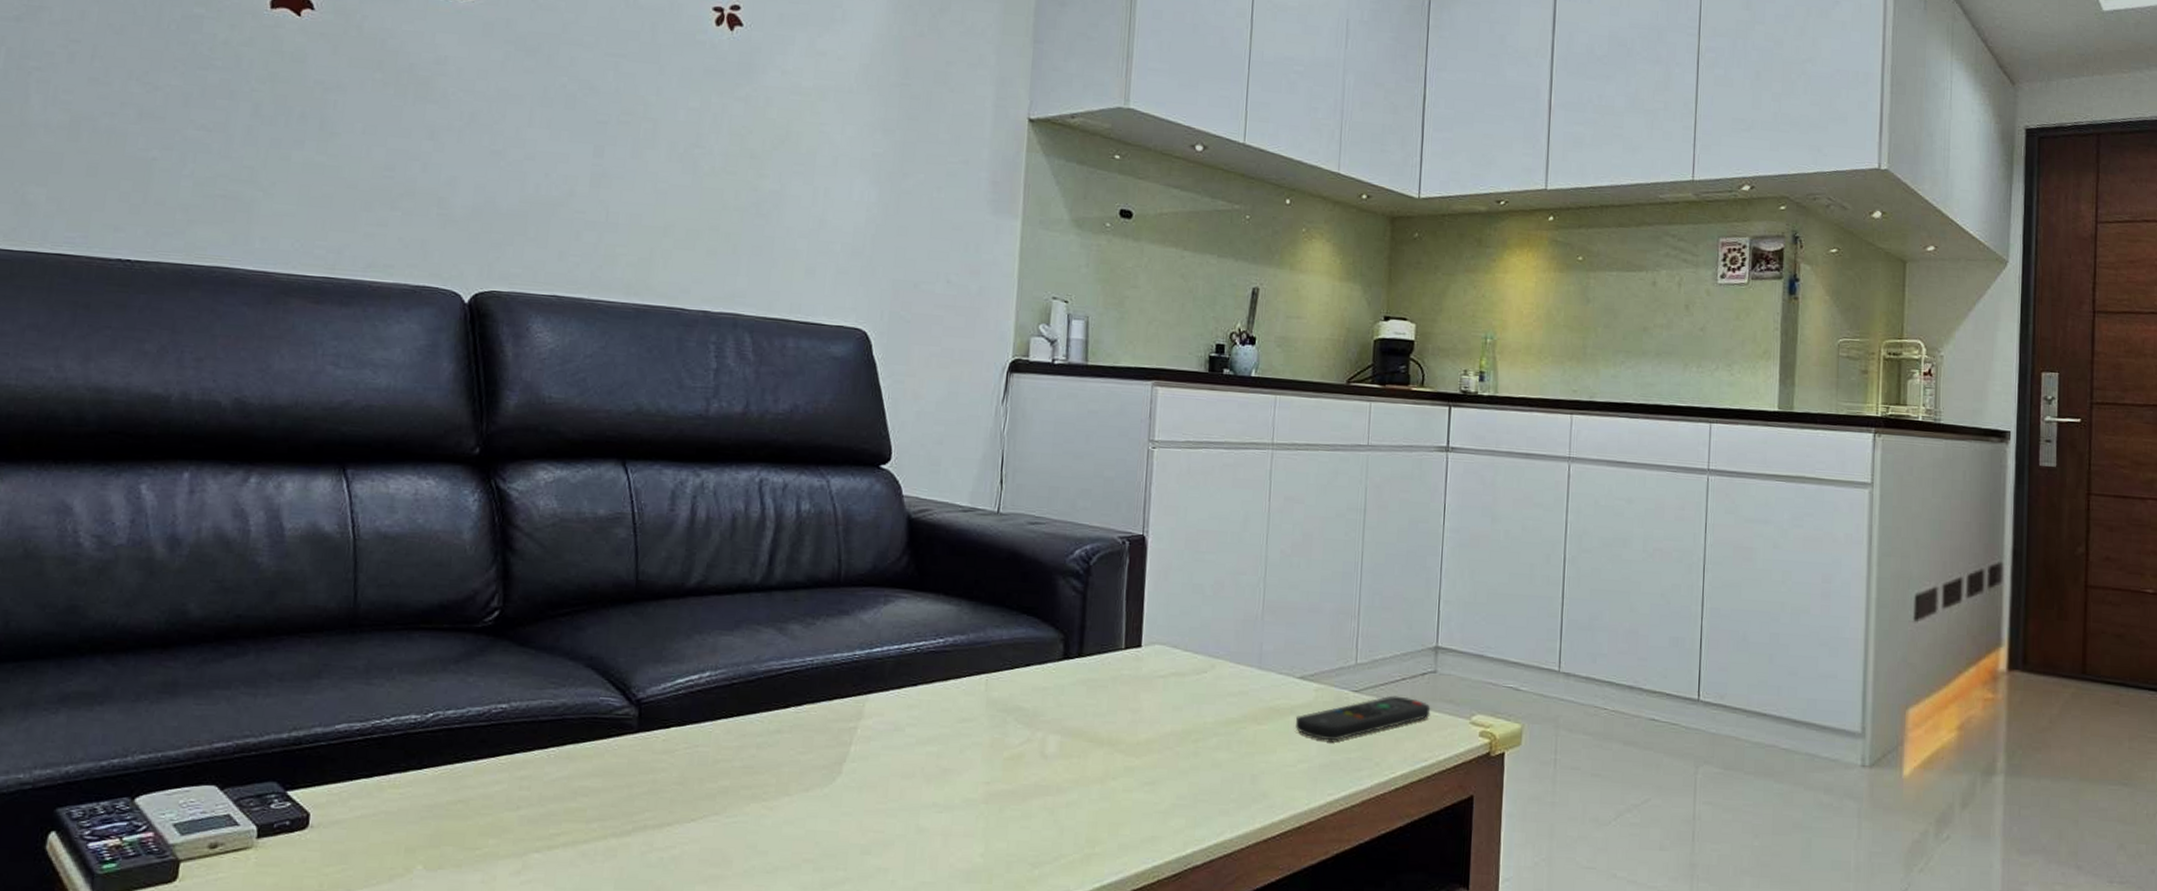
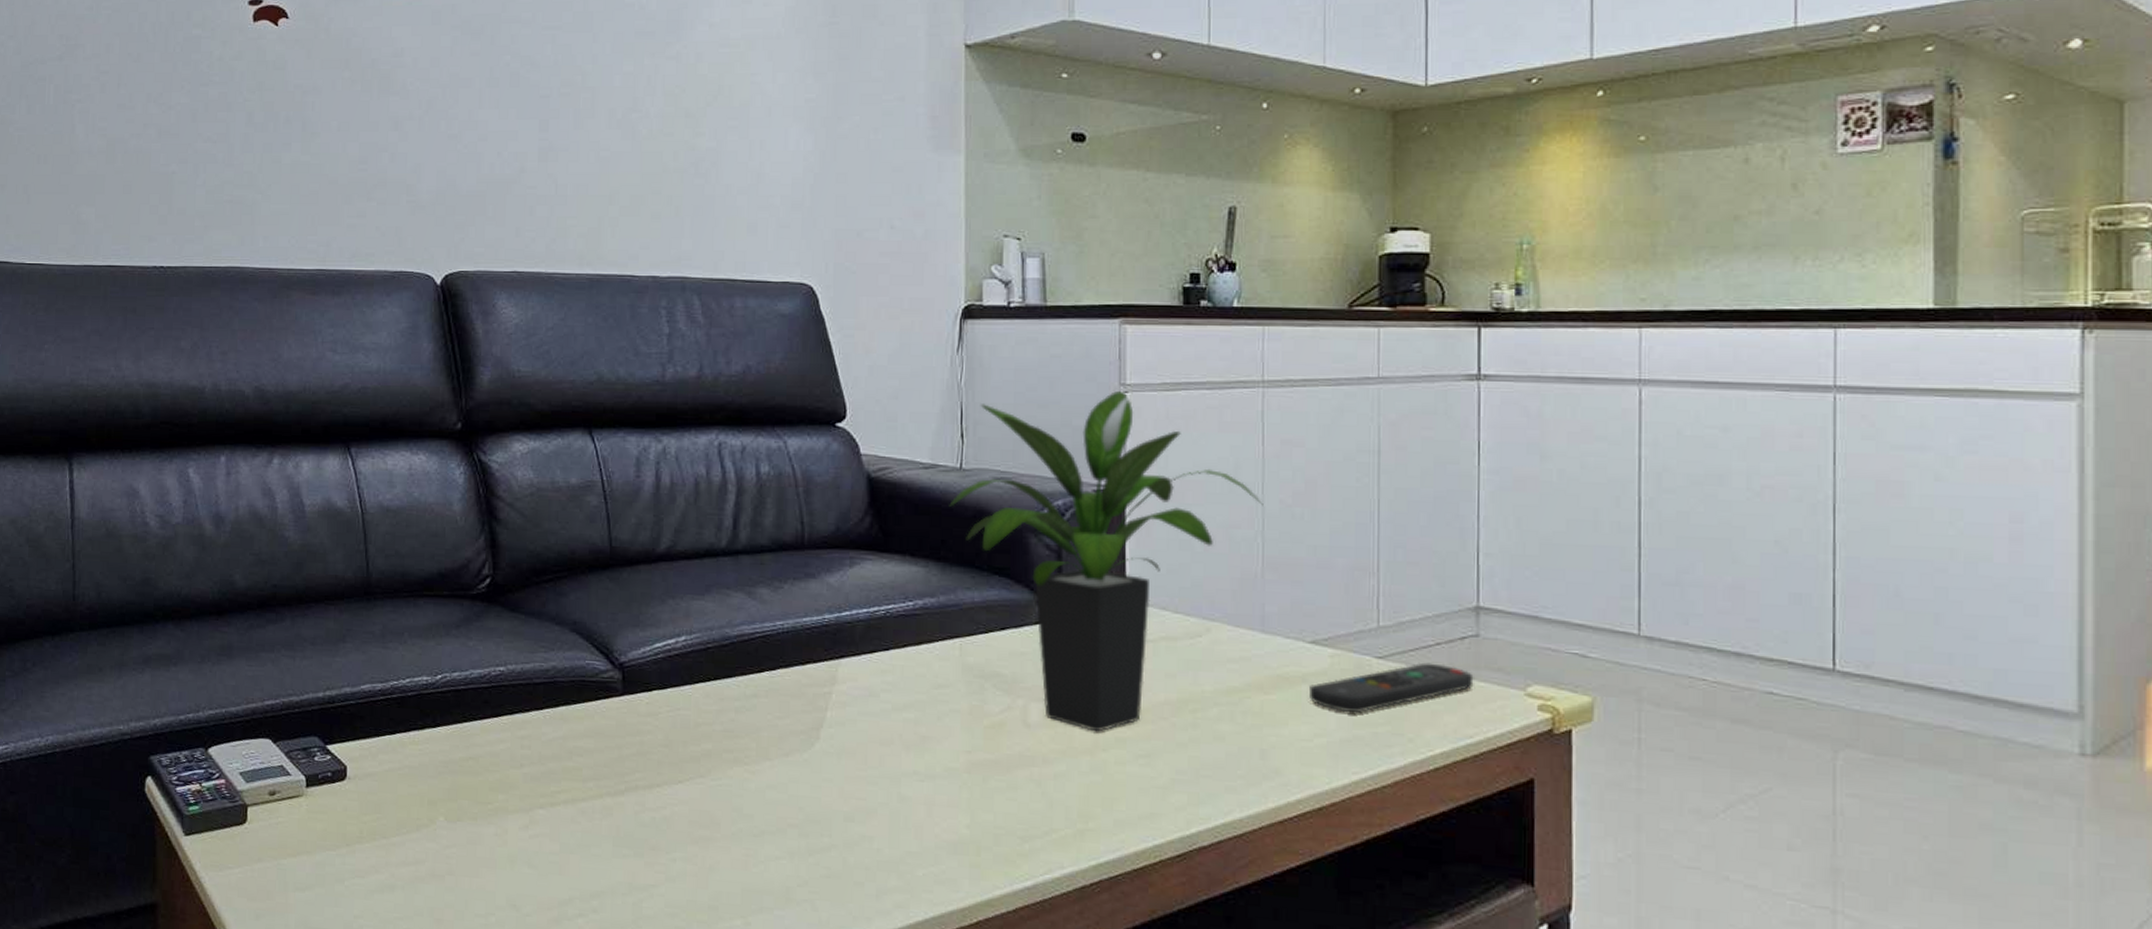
potted plant: none [984,446,1267,762] -> present [949,390,1263,732]

